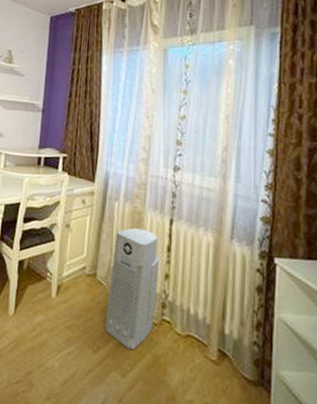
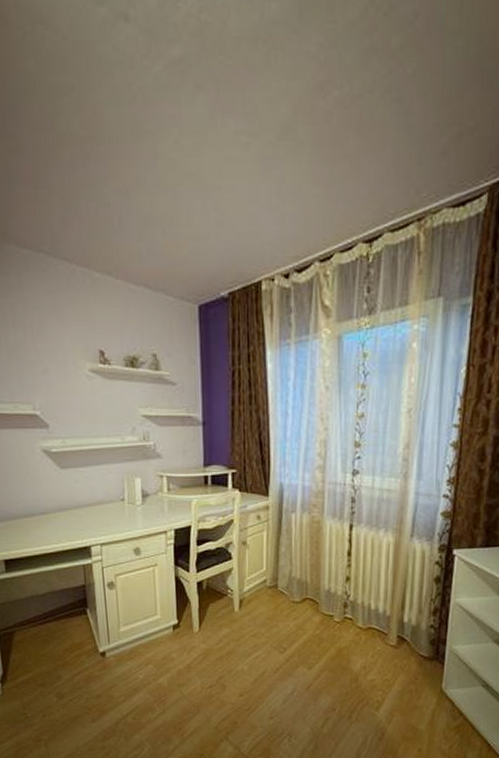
air purifier: present [105,228,159,349] -> none [290,537,339,646]

